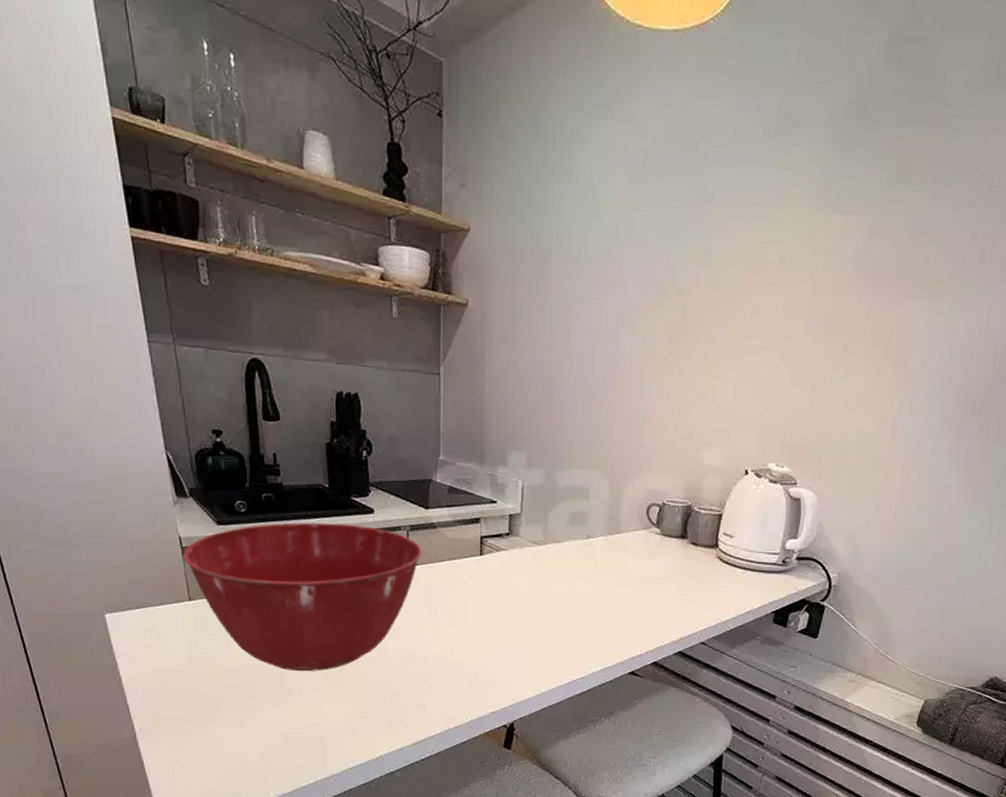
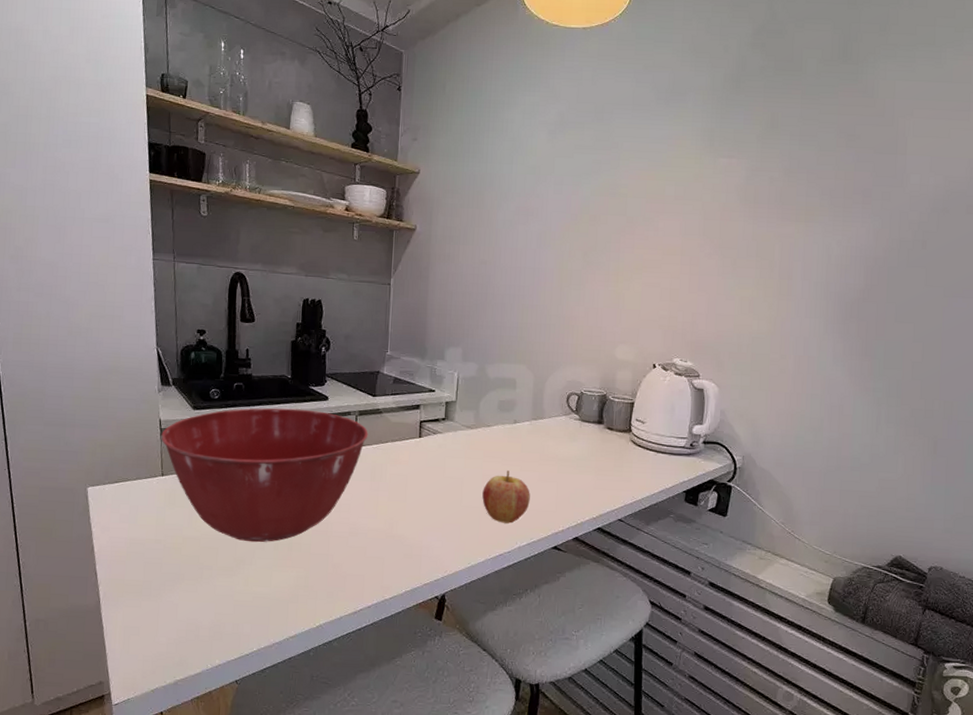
fruit: none [552,591,605,648] -> present [482,471,530,524]

